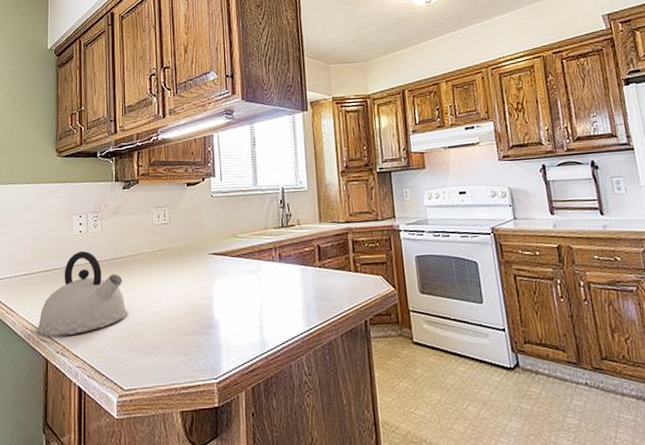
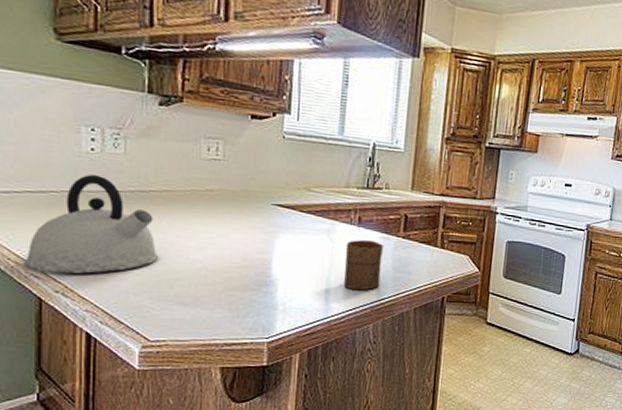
cup: none [271,274,306,323] -> present [344,240,383,291]

